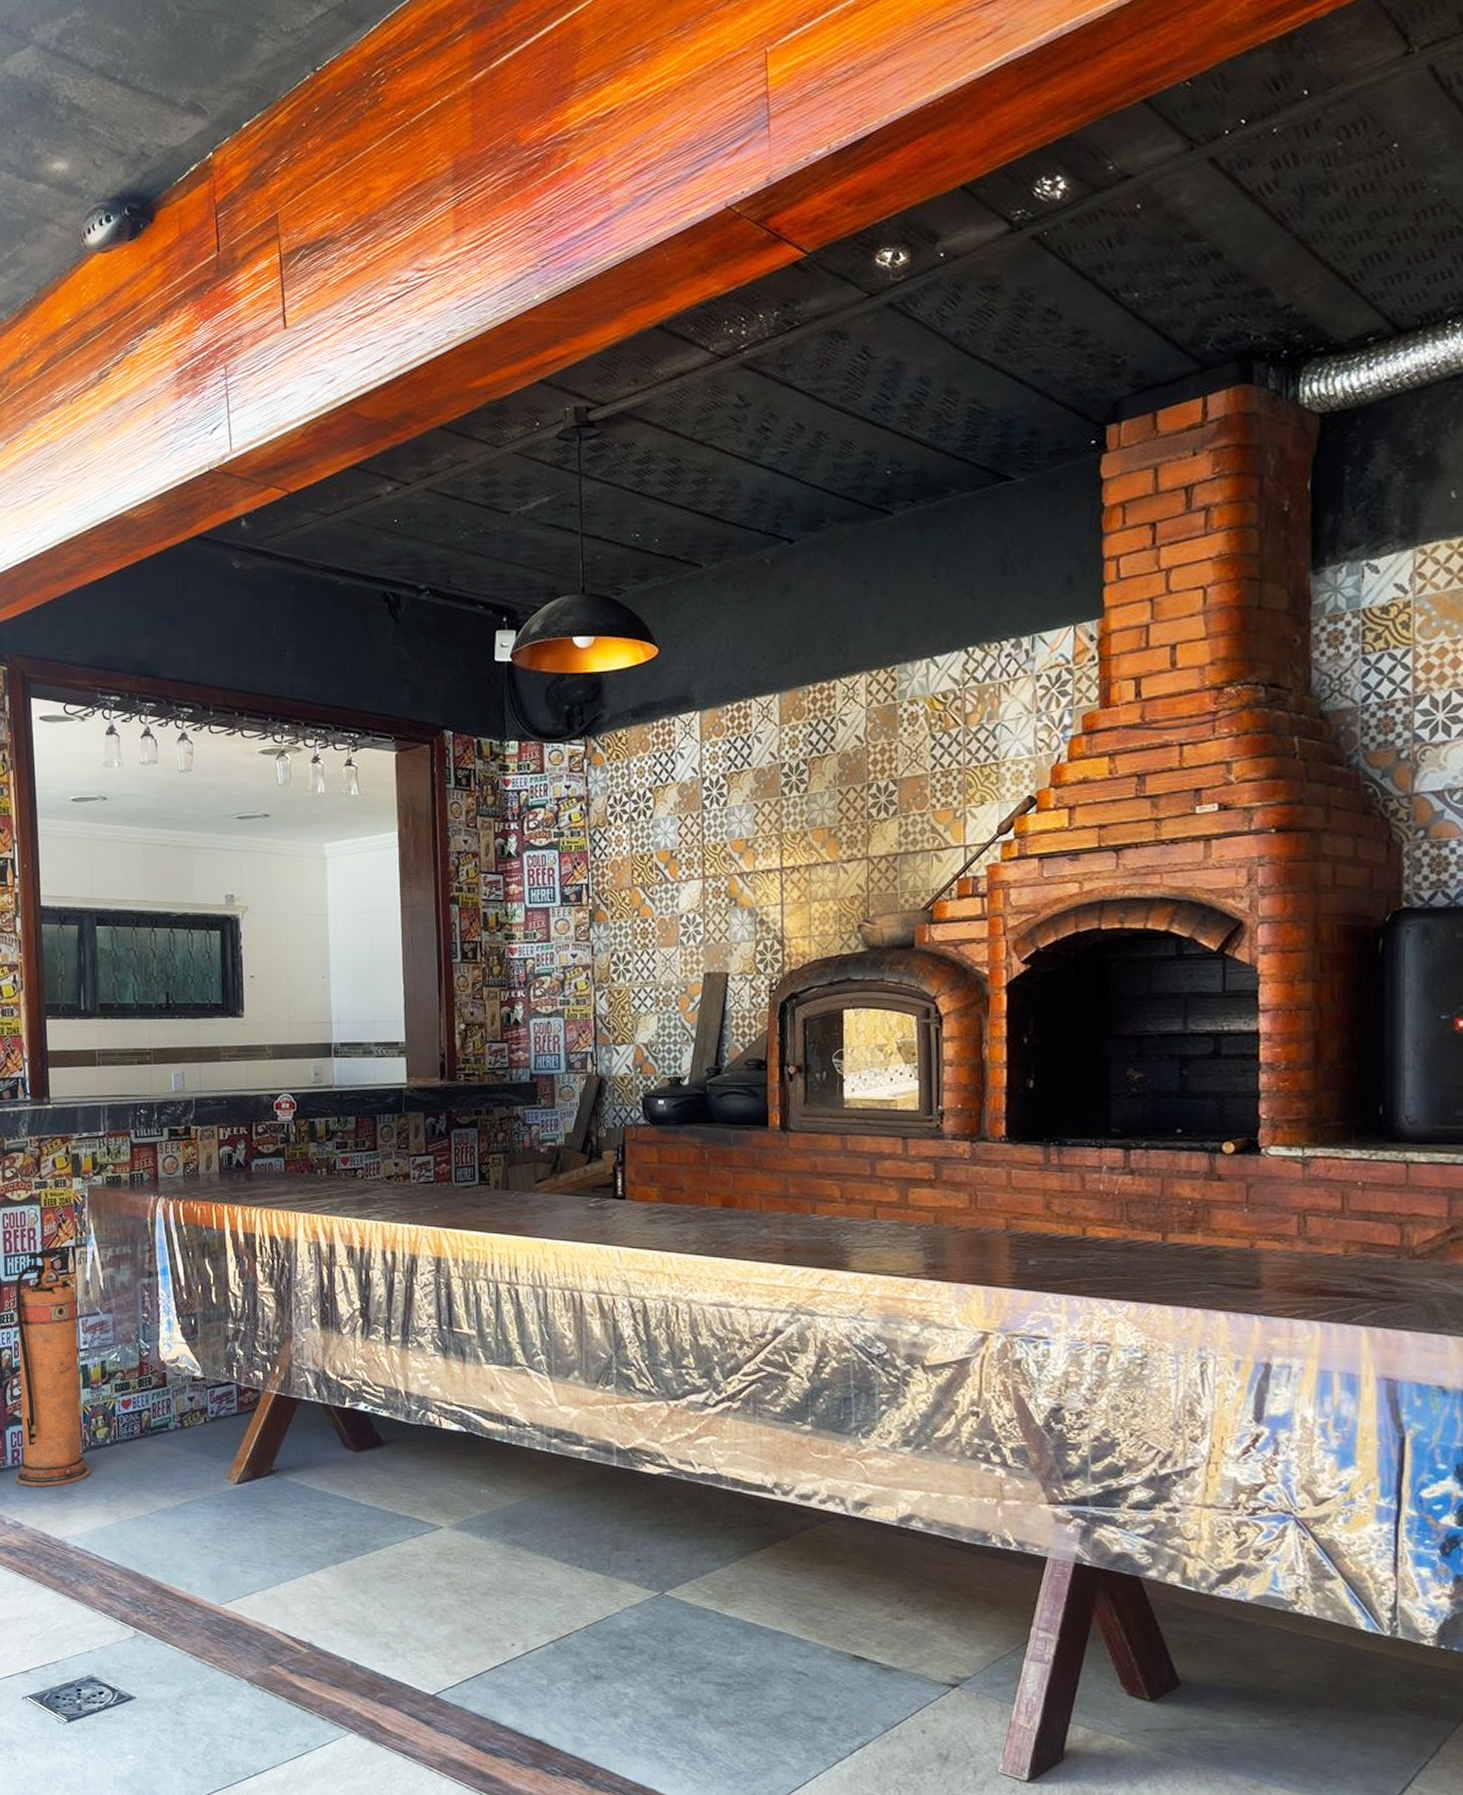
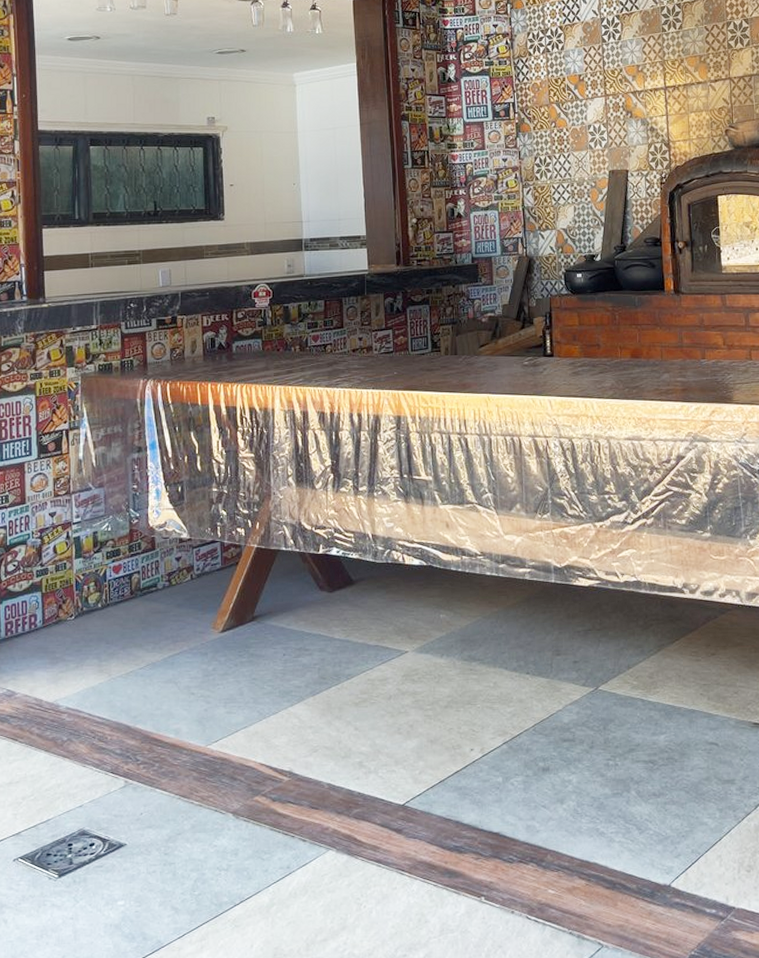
fire extinguisher: present [15,1248,91,1487] -> none [9,432,82,655]

